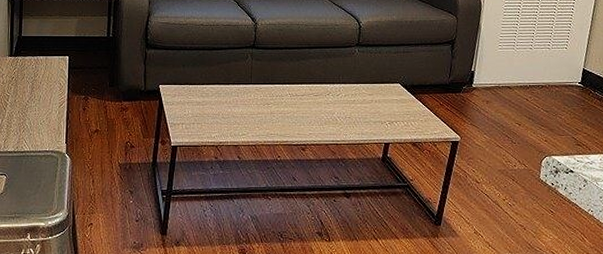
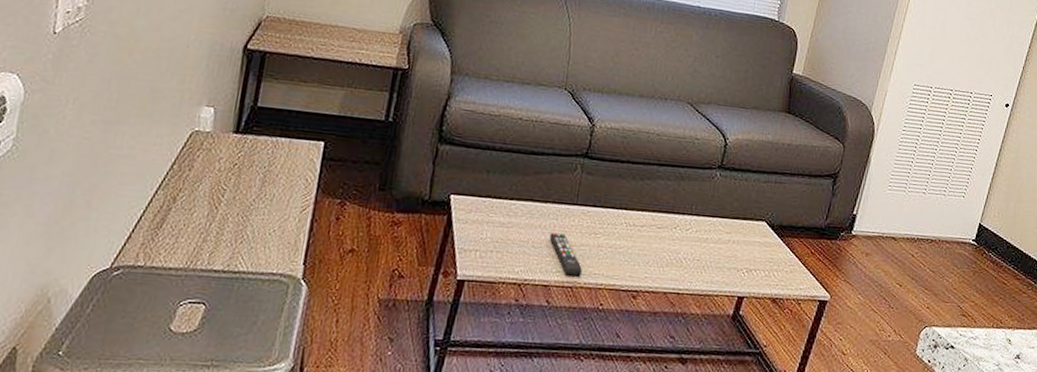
remote control: none [234,106,261,137] -> present [549,232,582,277]

